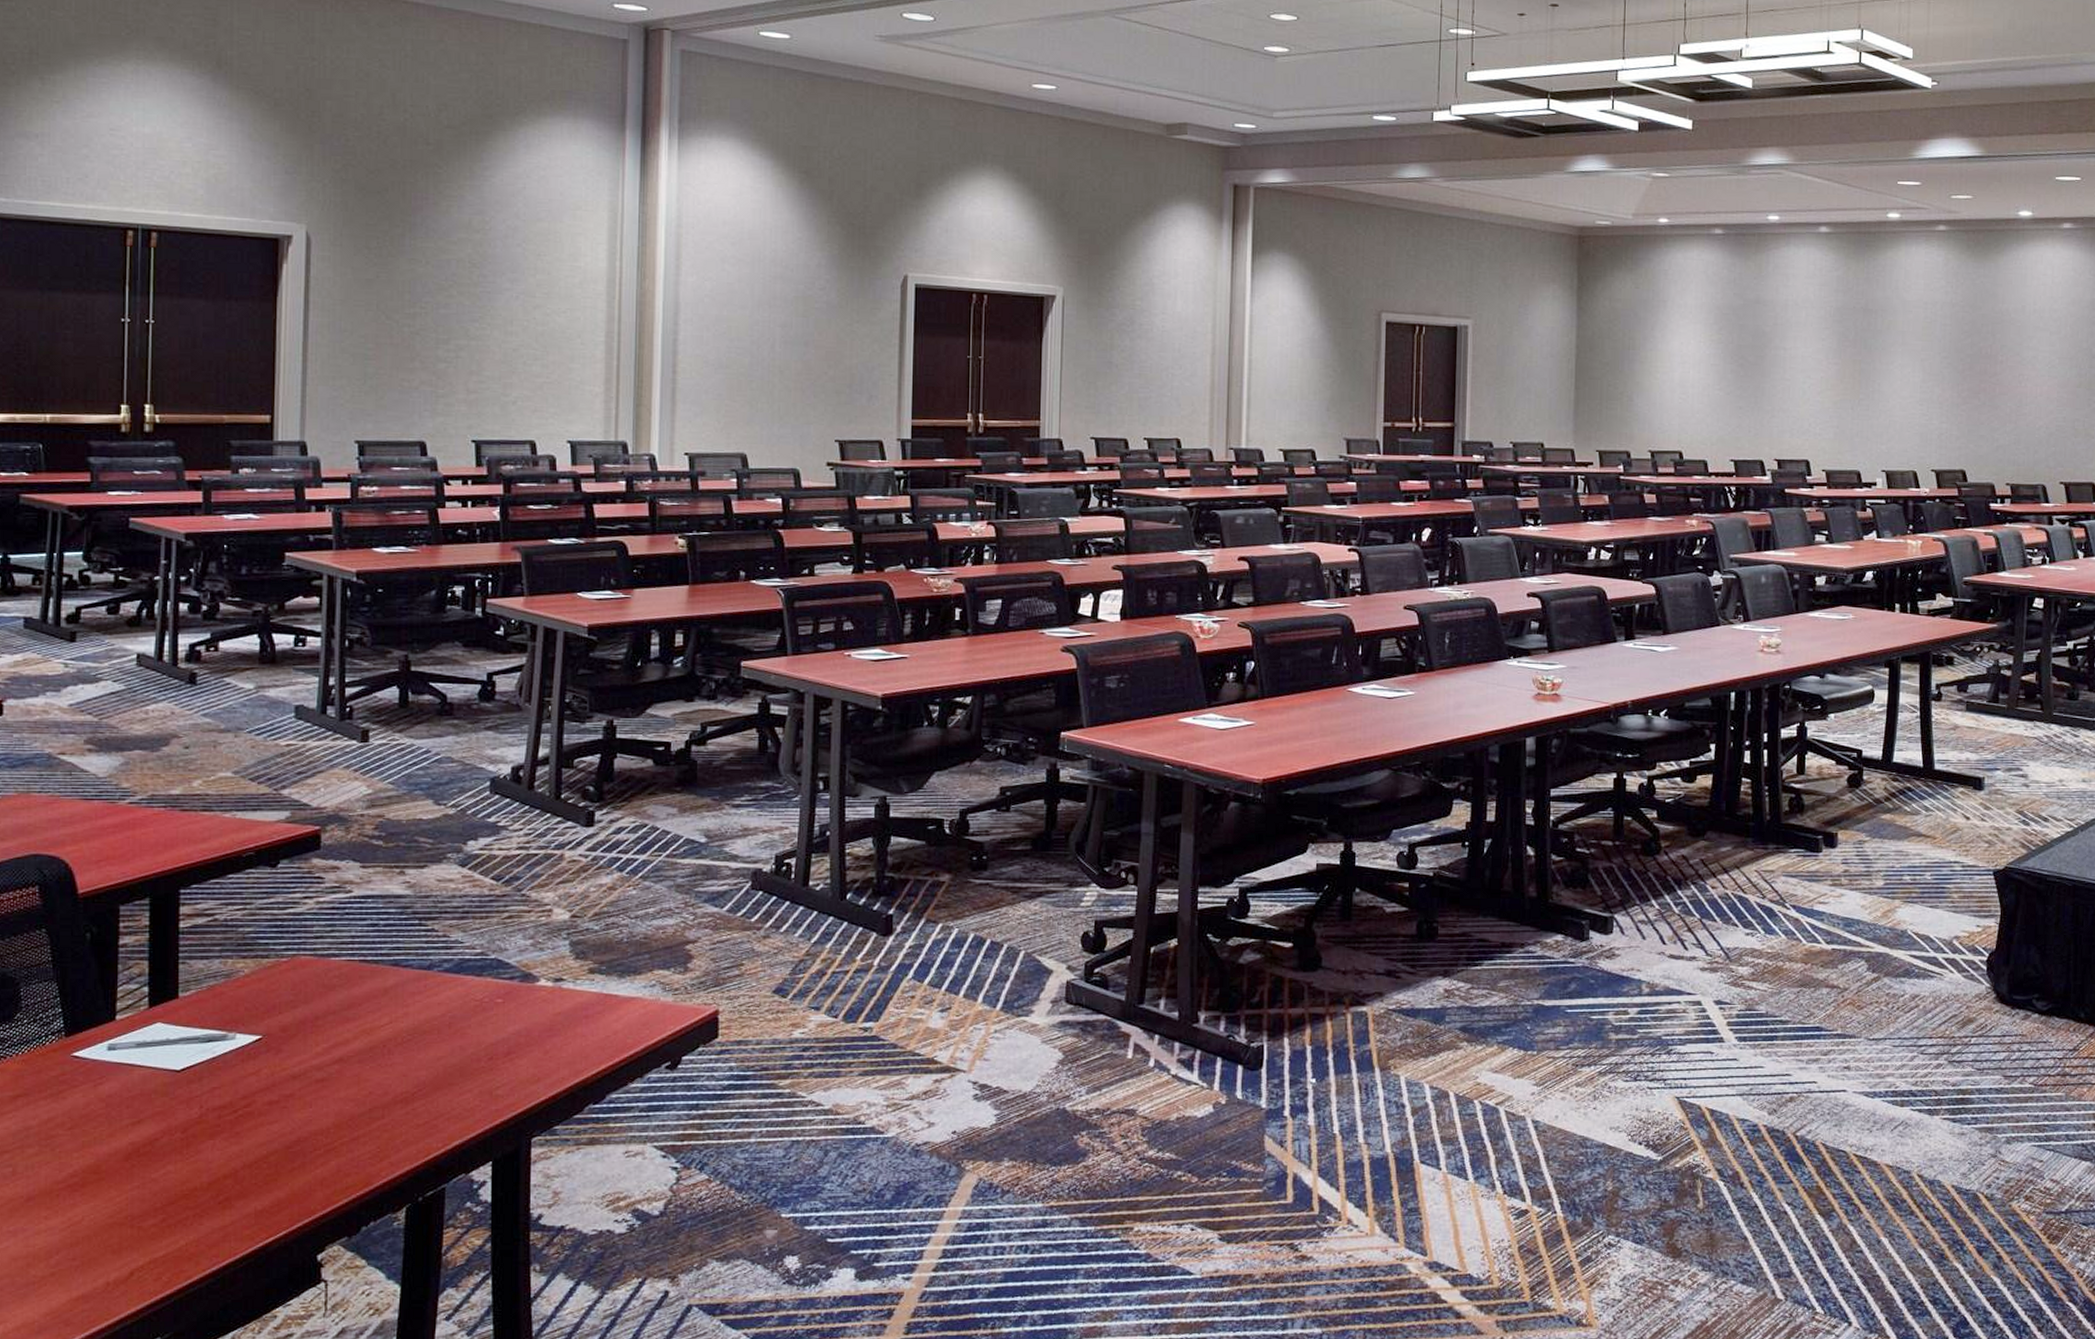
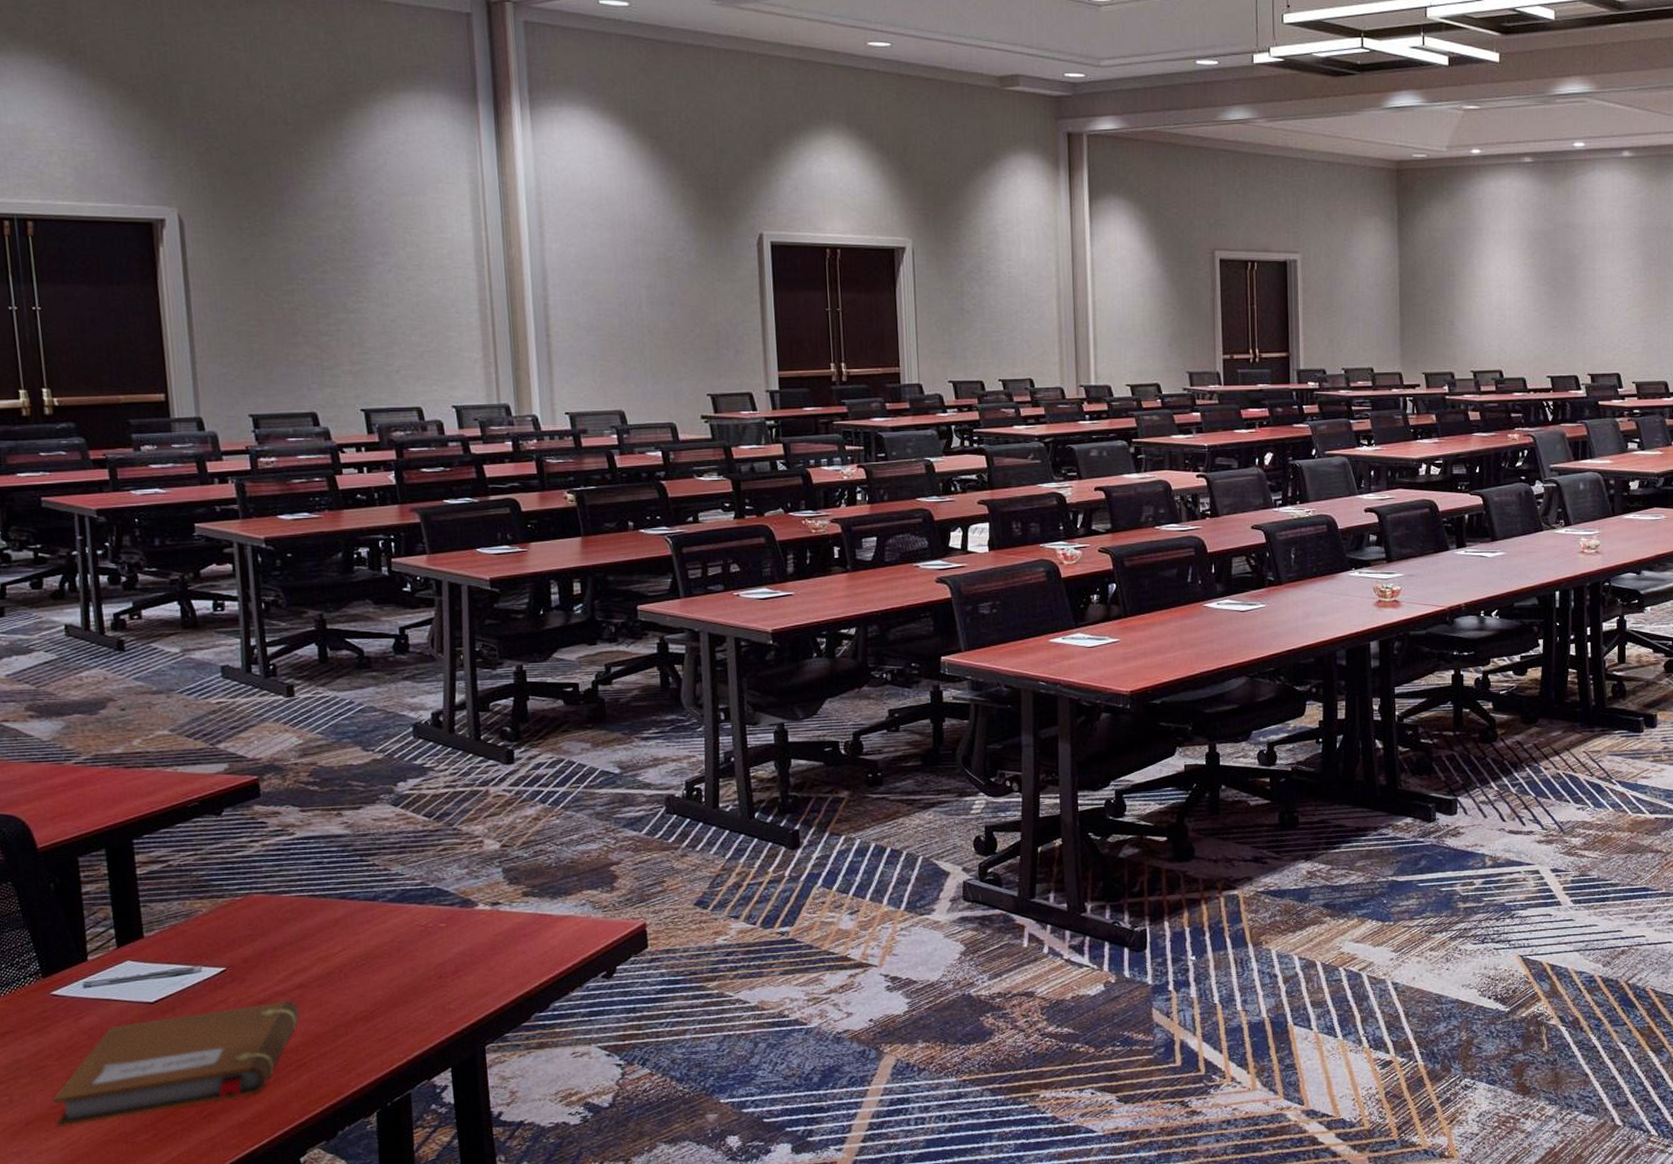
notebook: none [59,1077,335,1206] -> present [52,1001,300,1128]

